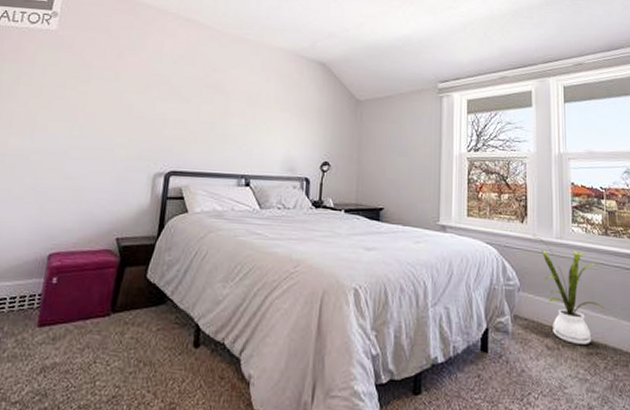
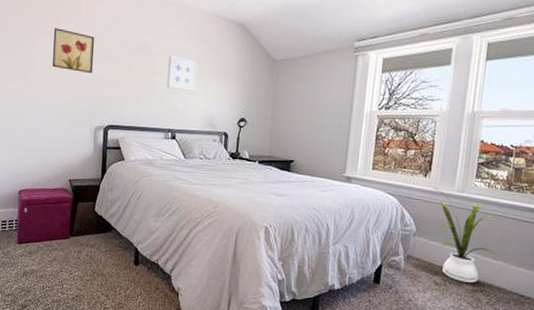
wall art: none [108,63,161,113] -> present [52,28,95,74]
wall art: none [241,94,276,133] -> present [167,55,198,92]

